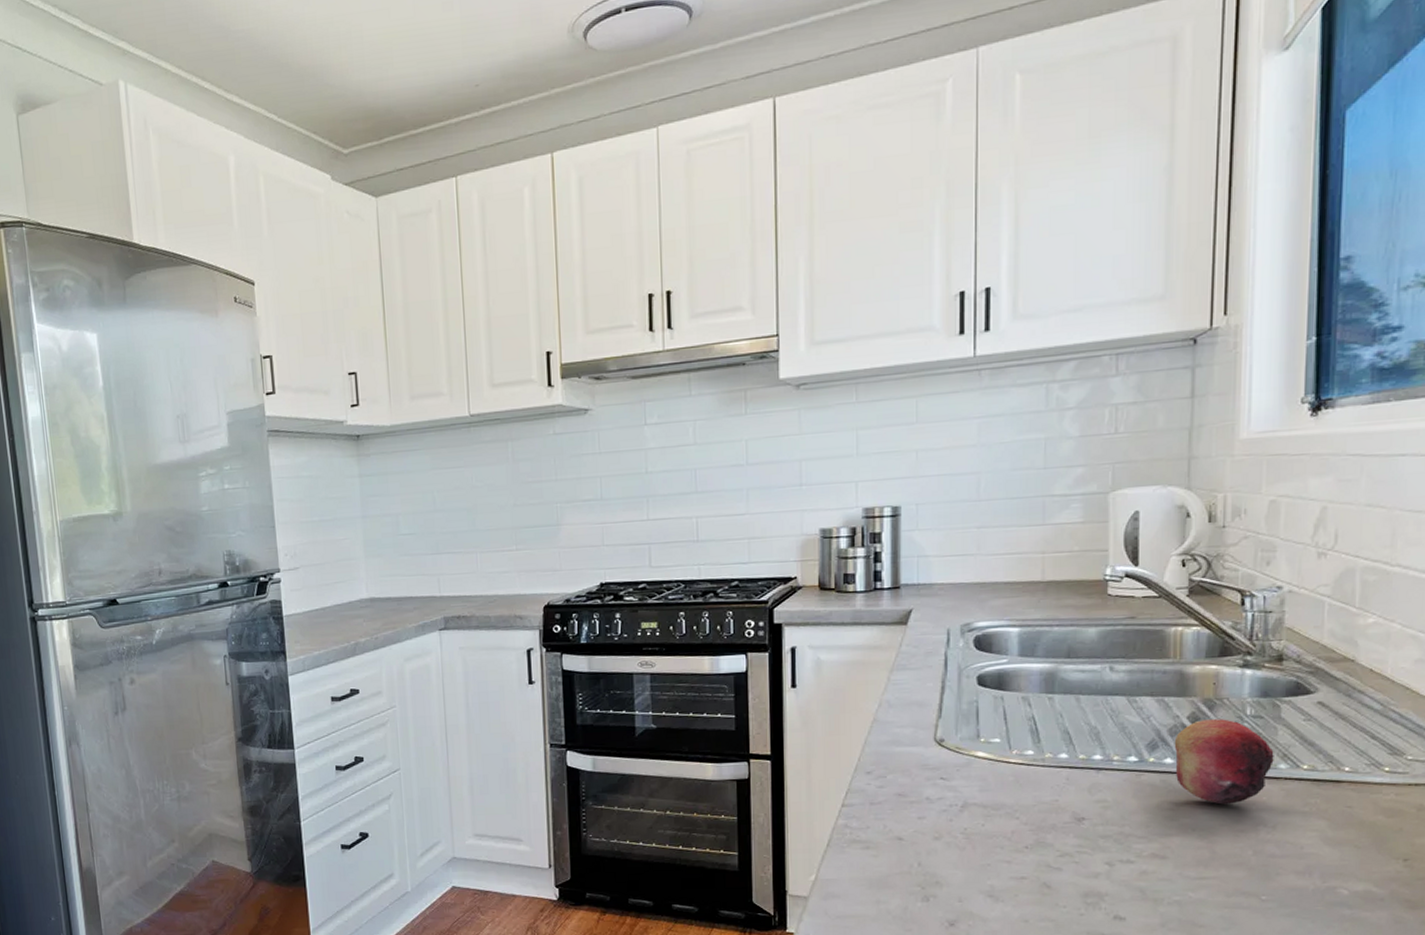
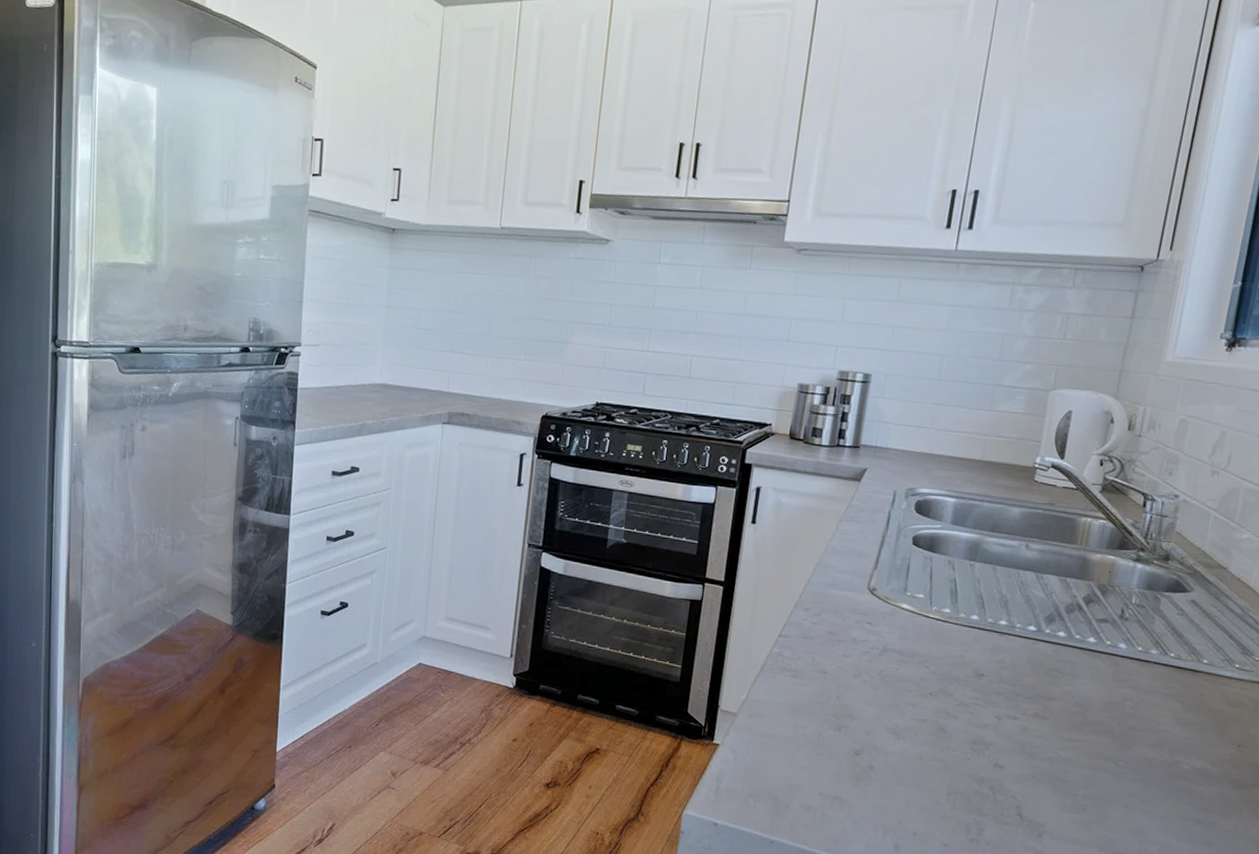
fruit: present [1174,719,1274,805] -> none [1065,602,1149,679]

